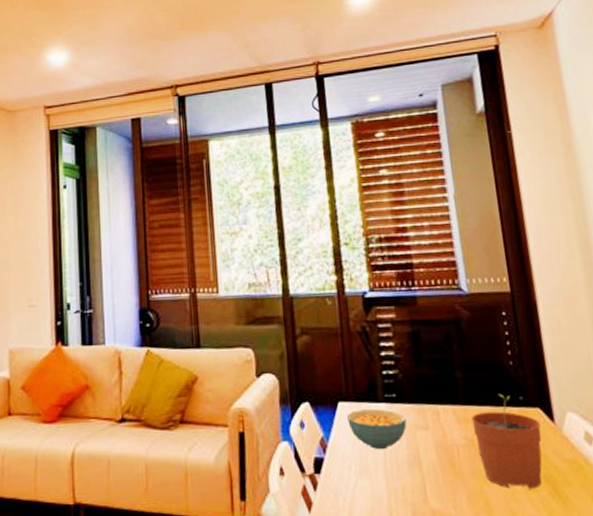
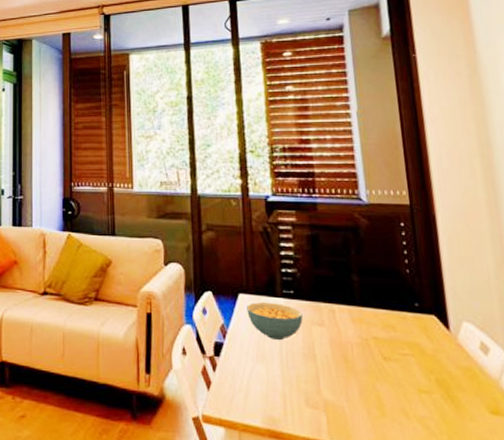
plant pot: present [471,393,542,489] -> none [366,298,436,391]

